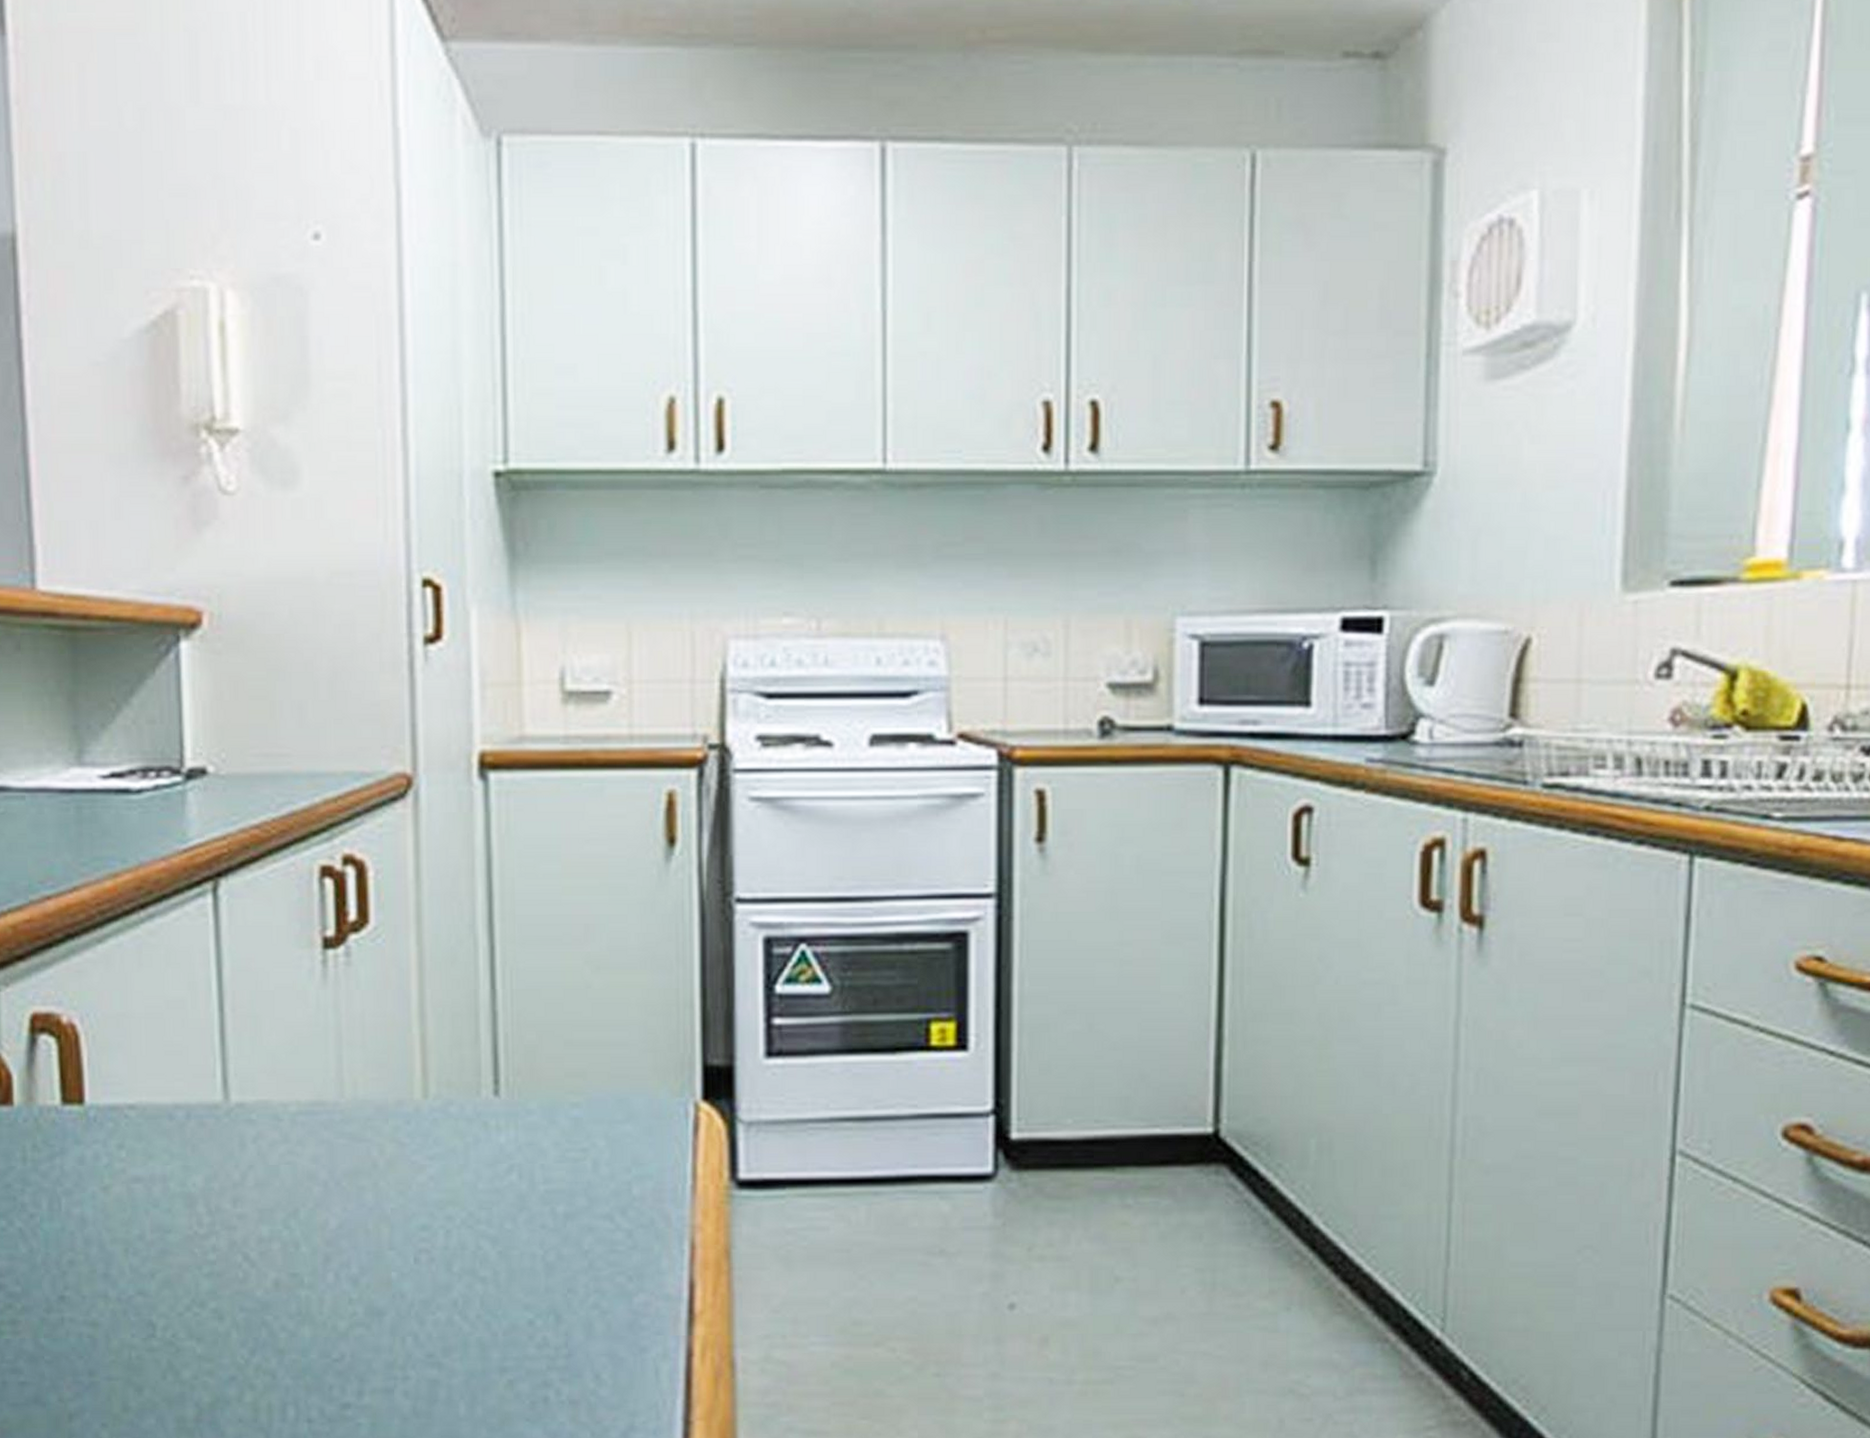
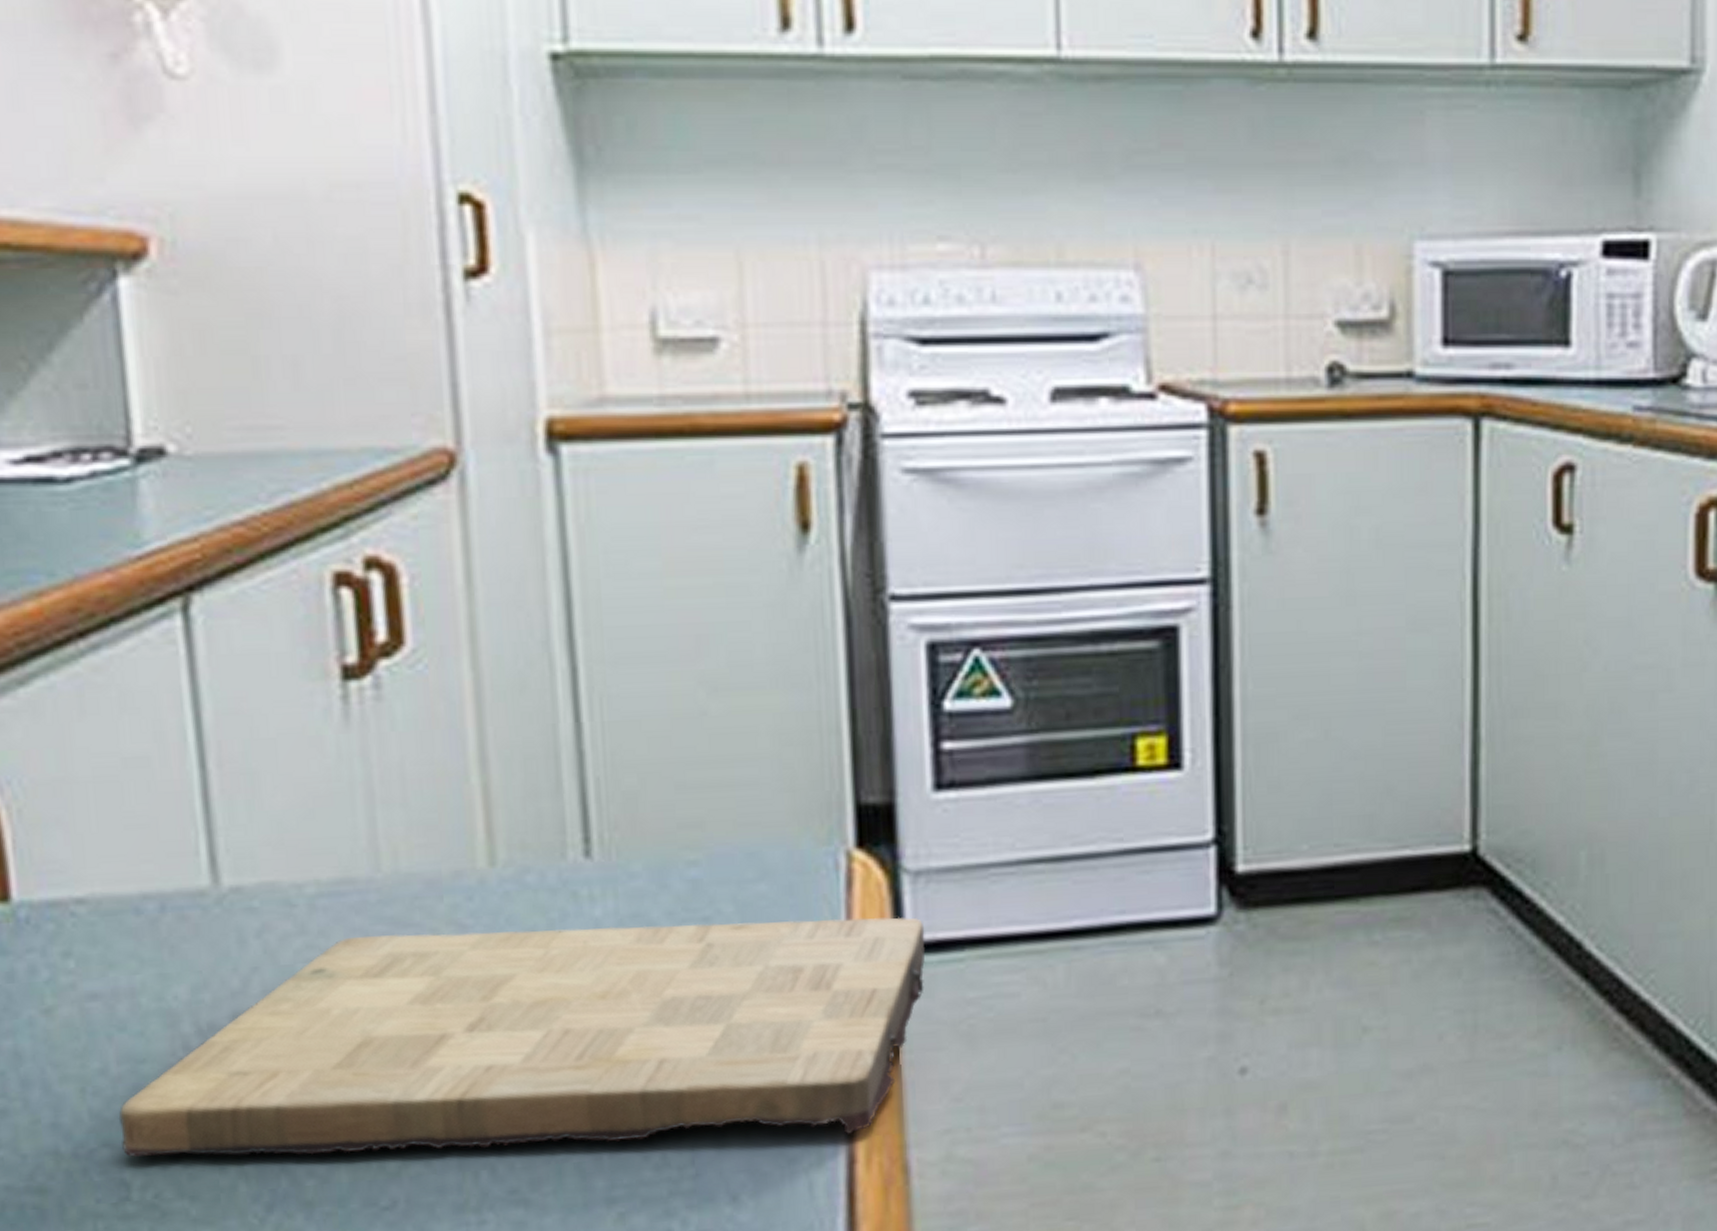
cutting board: none [150,1146,754,1332] -> present [118,917,925,1157]

